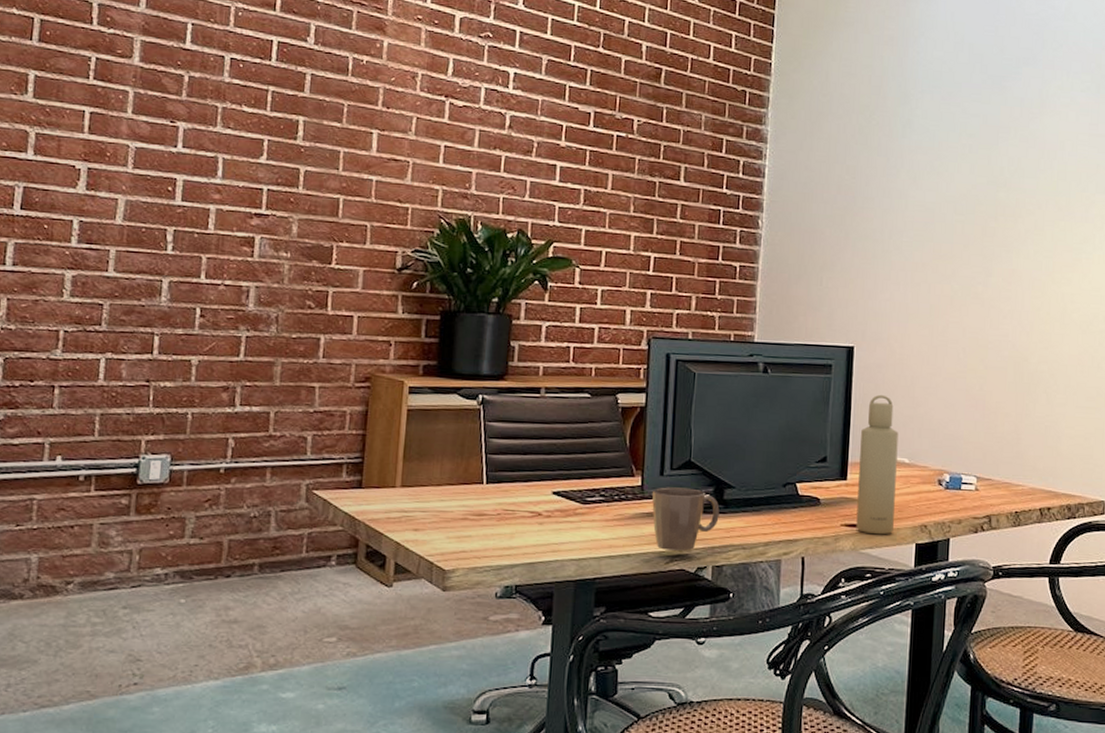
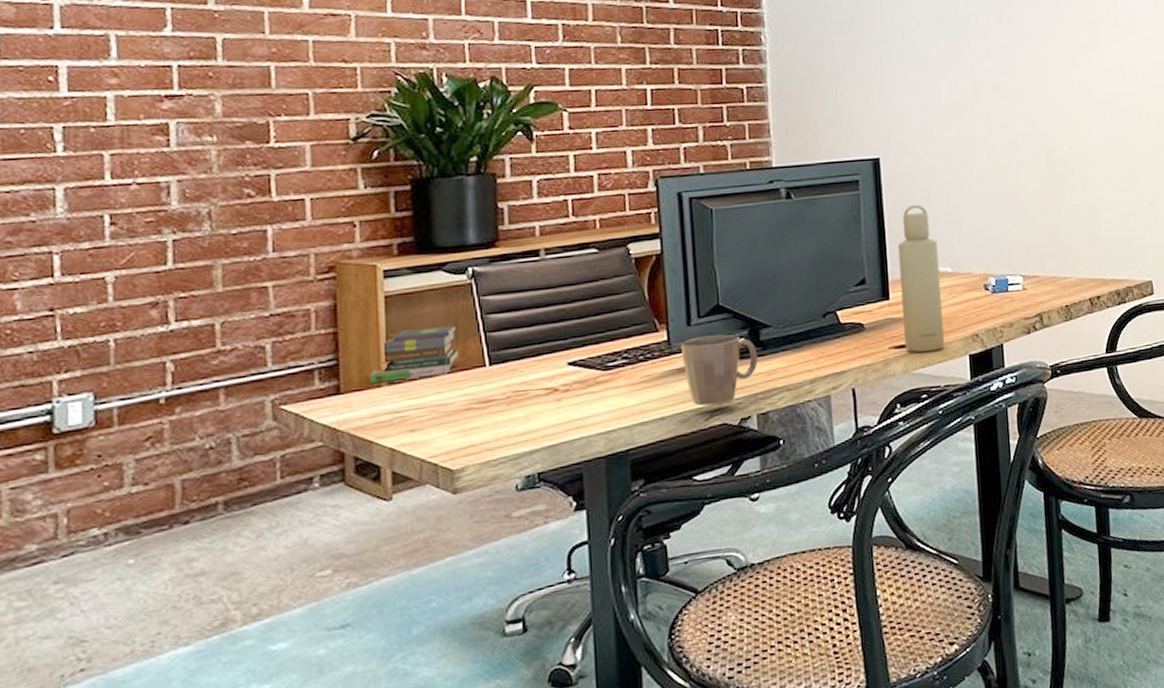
books: none [387,441,463,485] -> present [370,325,460,384]

